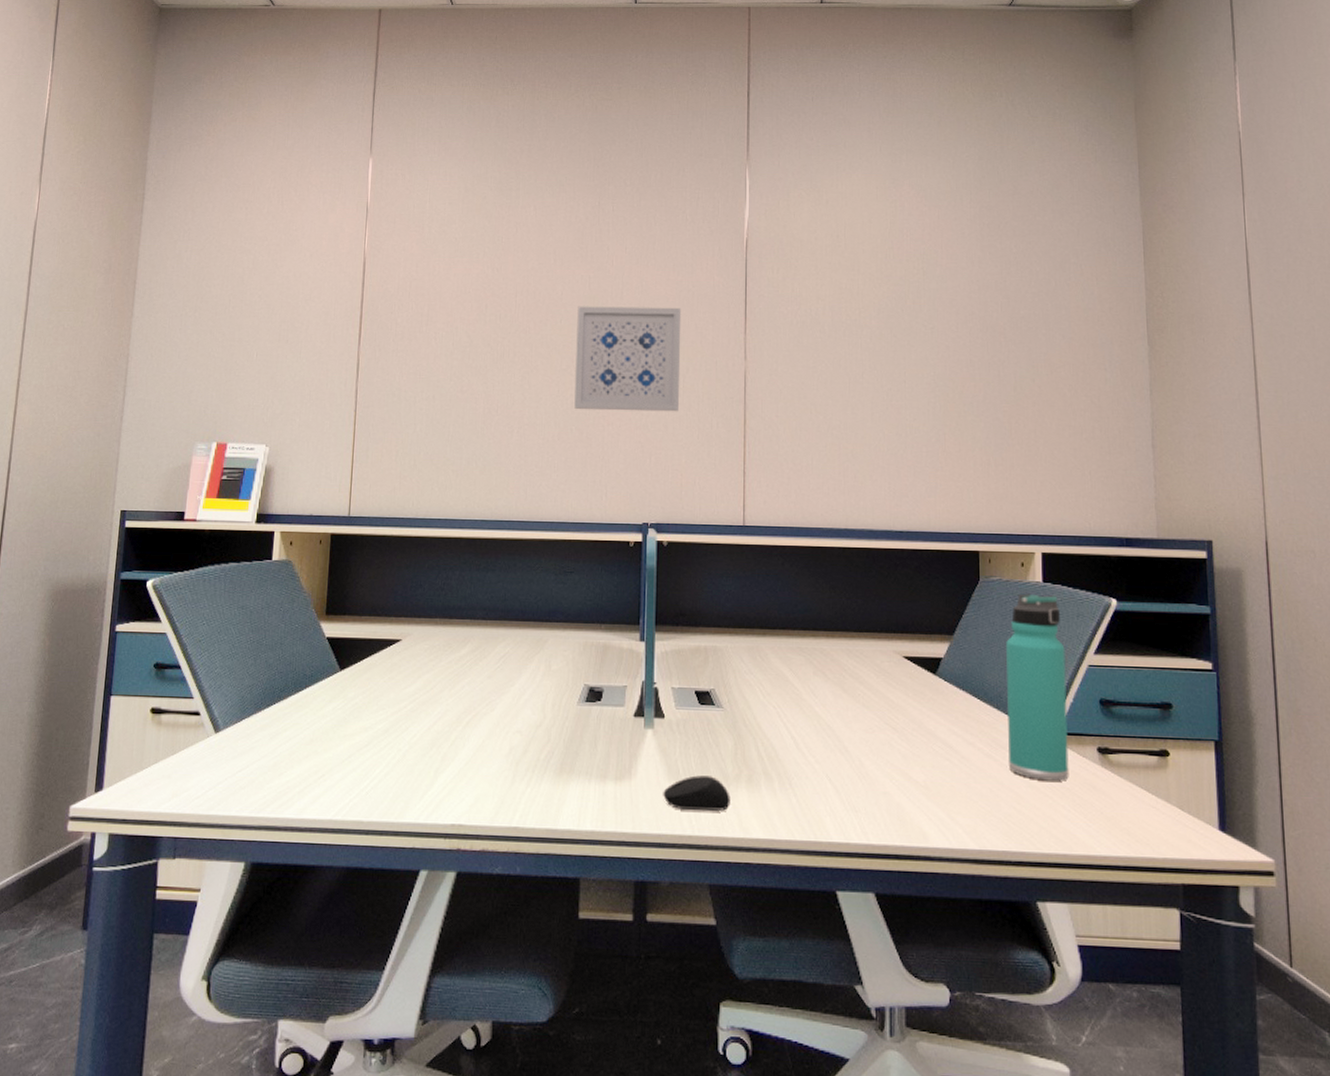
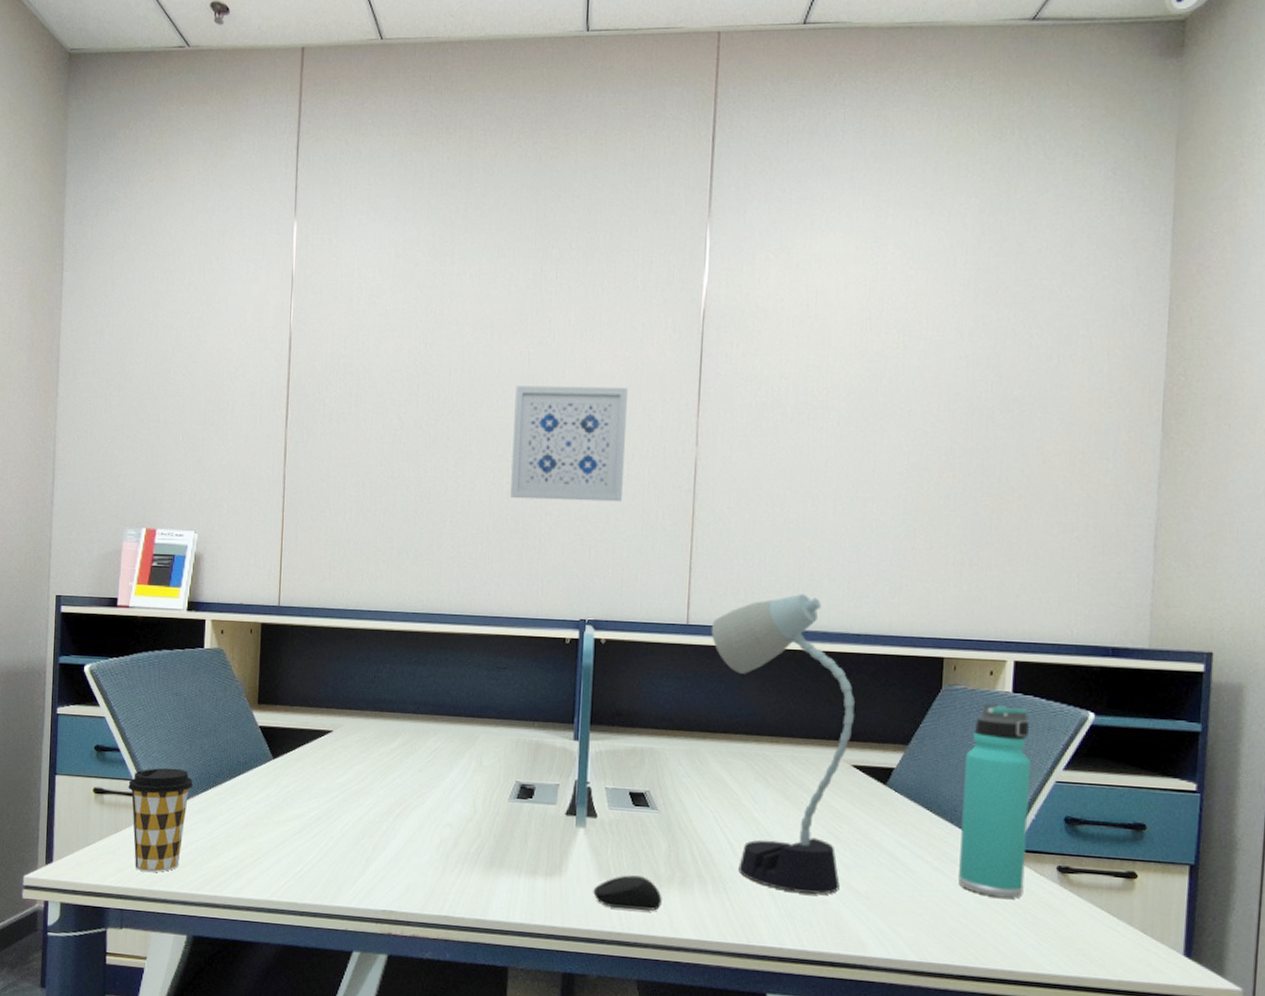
coffee cup: none [188,684,257,796] -> present [128,767,194,873]
desk lamp: none [766,495,902,786] -> present [711,594,855,894]

